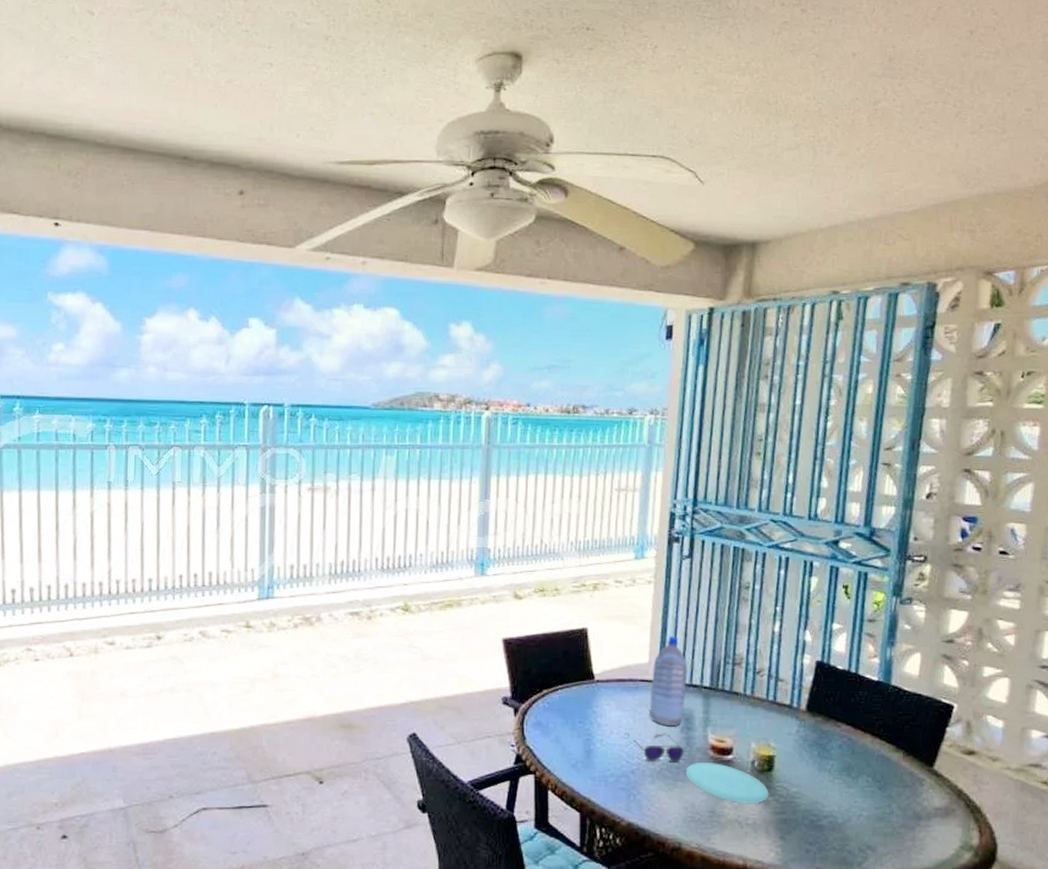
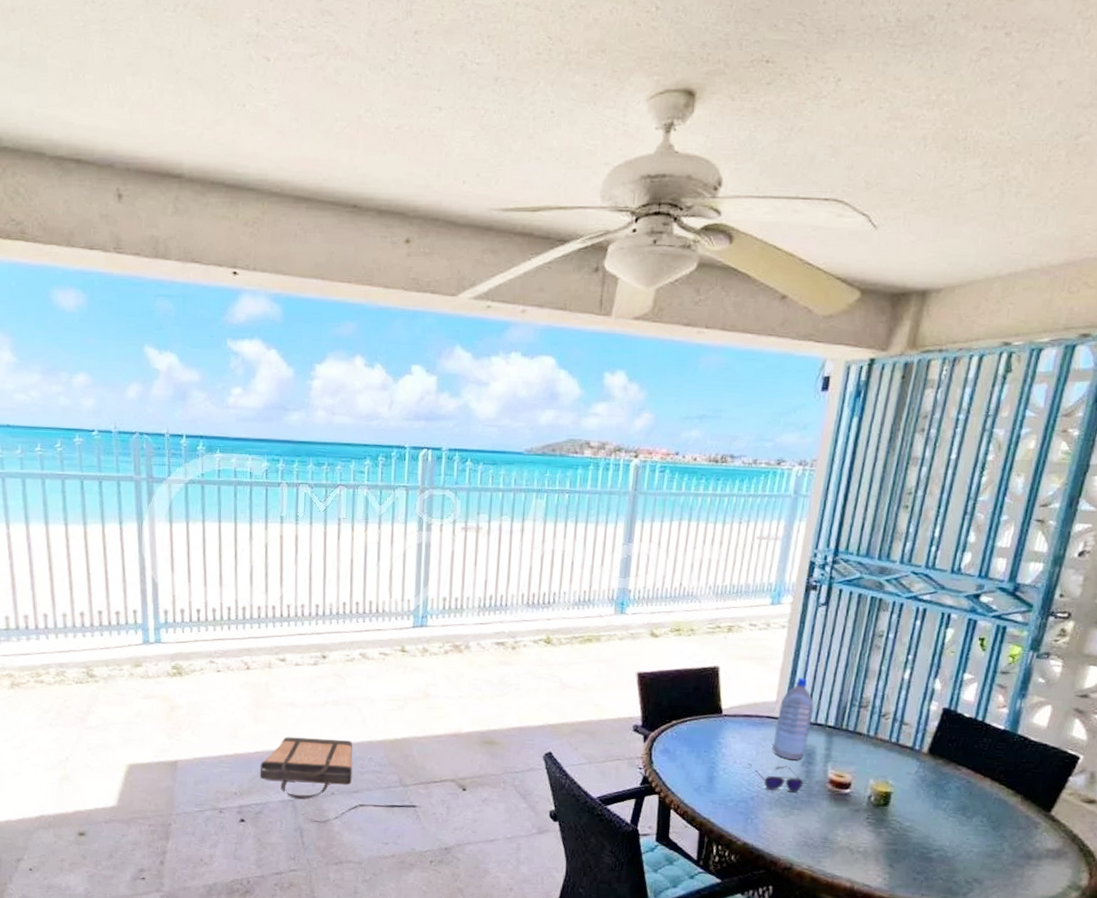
shopping bag: none [85,733,194,806] -> present [260,737,353,799]
plate: present [685,763,769,804] -> none [802,794,883,834]

